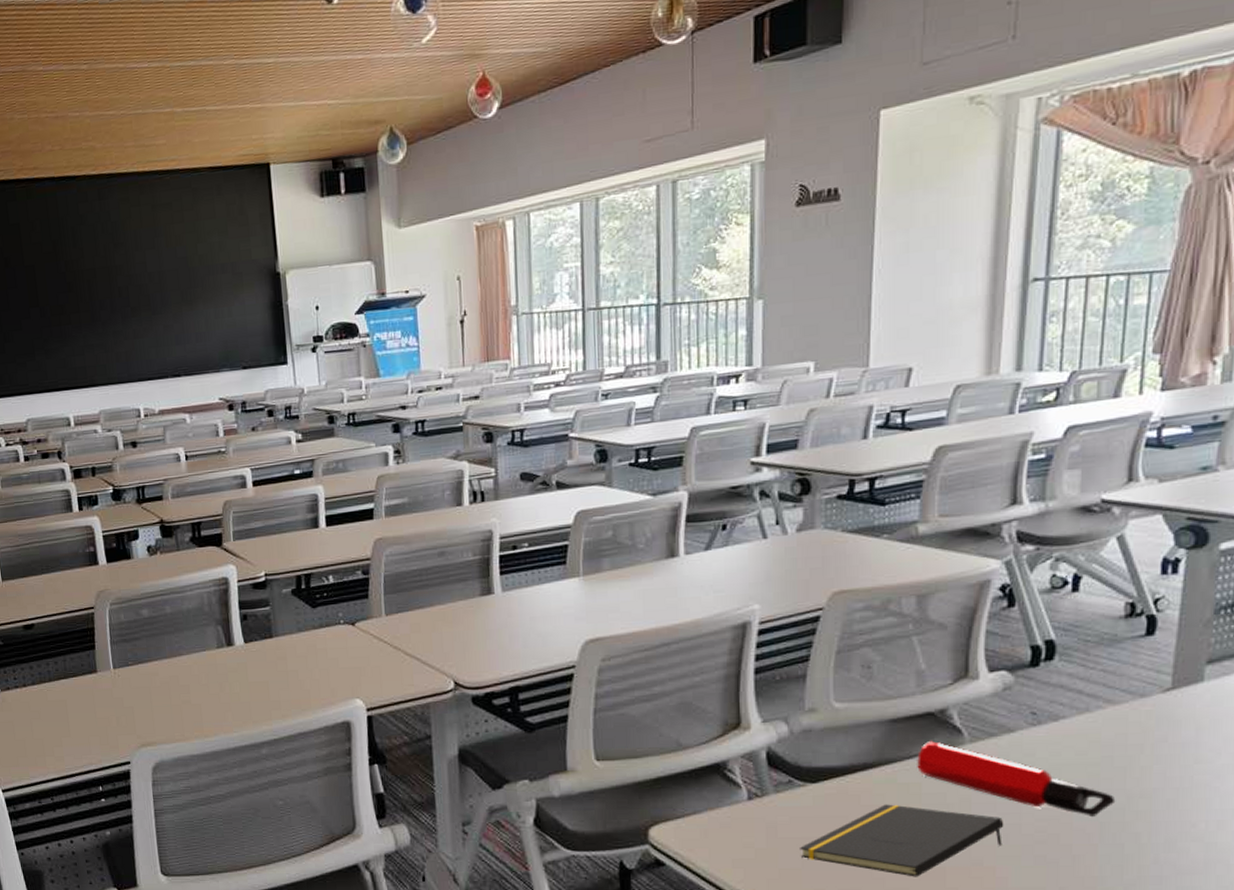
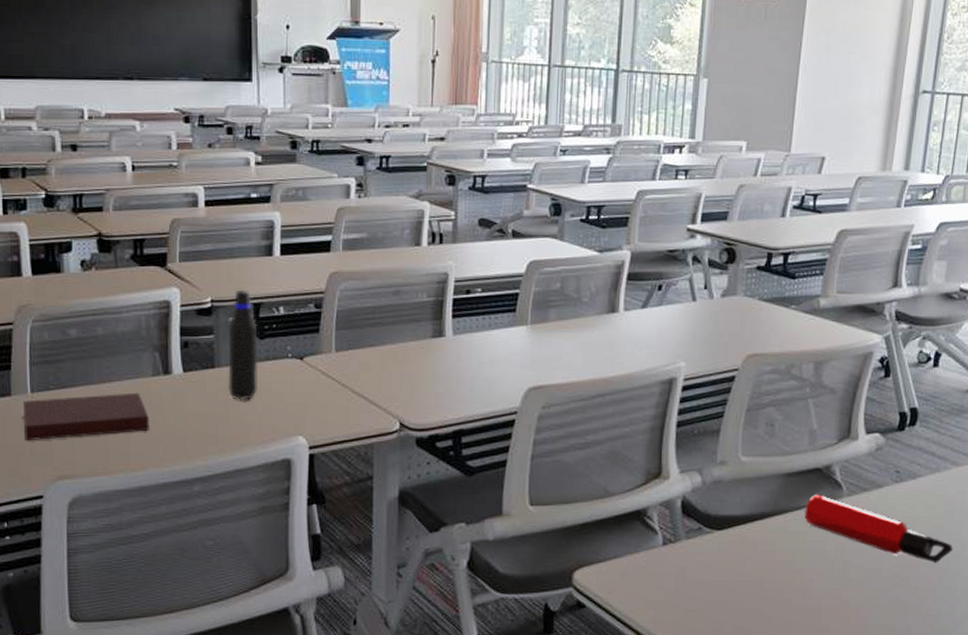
notebook: none [107,664,219,712] -> present [23,392,150,440]
water bottle: none [283,561,315,667] -> present [228,289,259,400]
notepad: present [800,804,1004,877] -> none [703,550,869,617]

